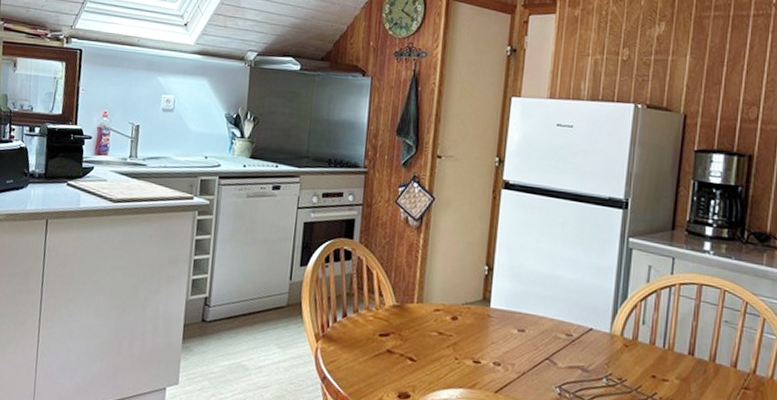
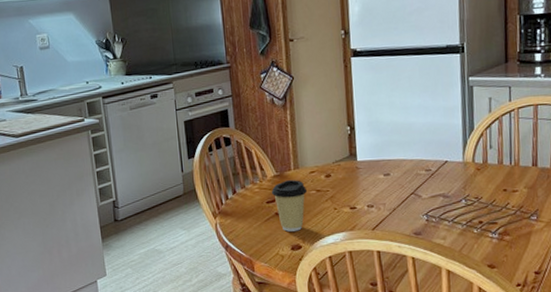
coffee cup: none [386,314,428,377] -> present [271,180,308,232]

